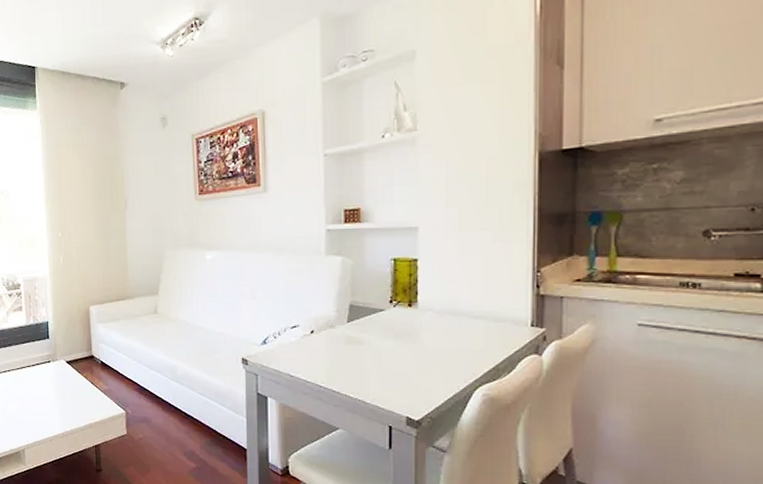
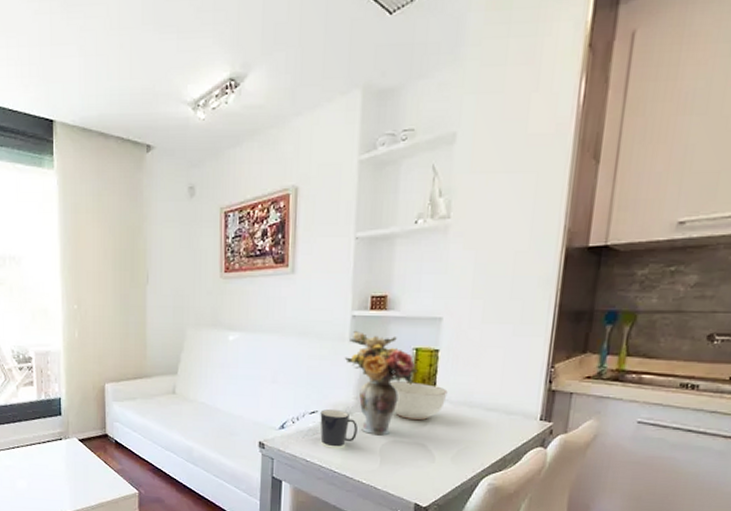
mug: none [302,324,340,363] -> present [320,409,358,449]
flower arrangement: none [322,243,397,348] -> present [344,330,417,436]
bowl: none [370,293,430,331] -> present [390,381,448,421]

